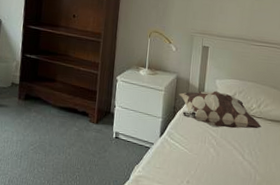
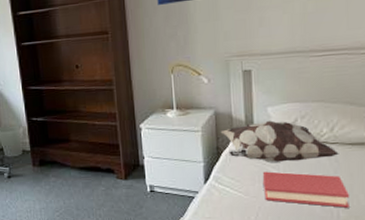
hardback book: none [204,133,265,173] -> present [263,171,349,208]

